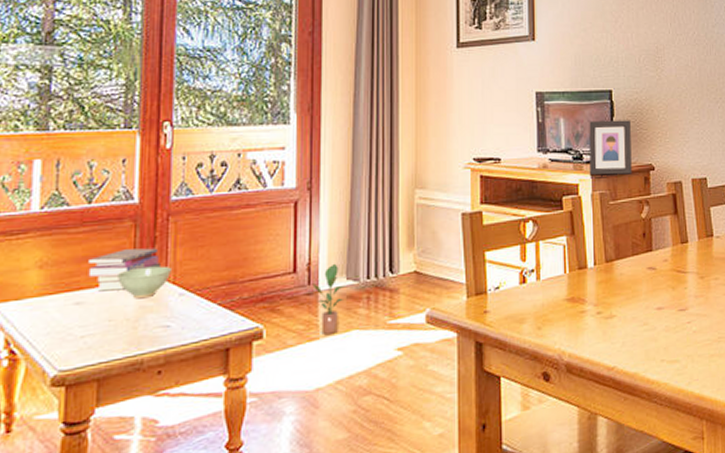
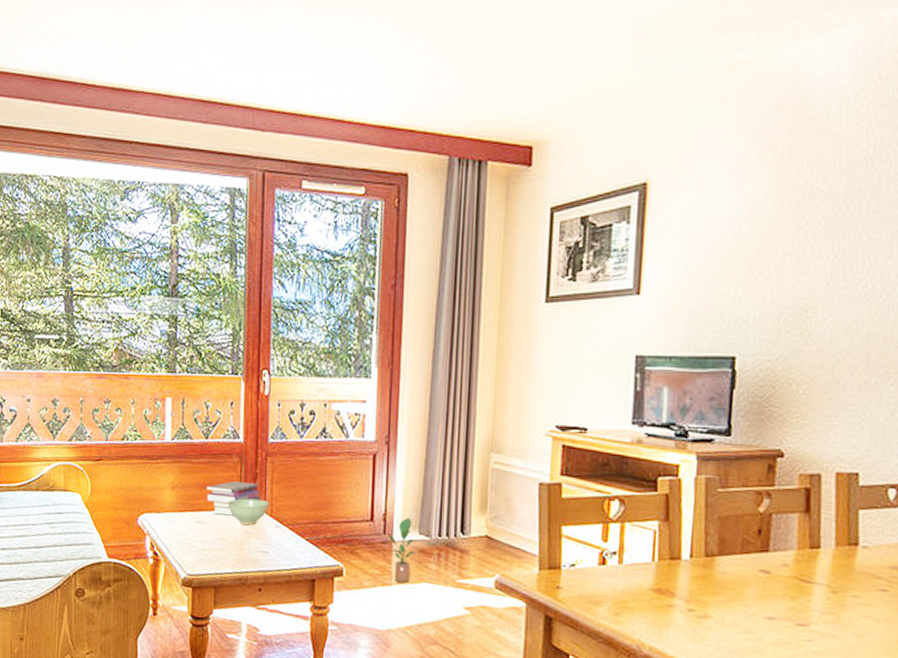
picture frame: present [589,120,632,176] -> none [696,392,757,460]

